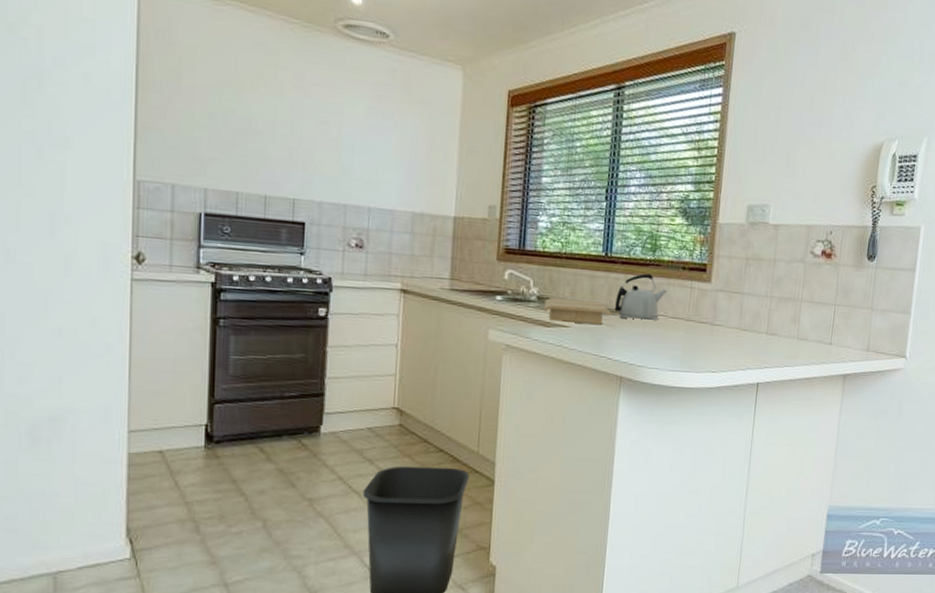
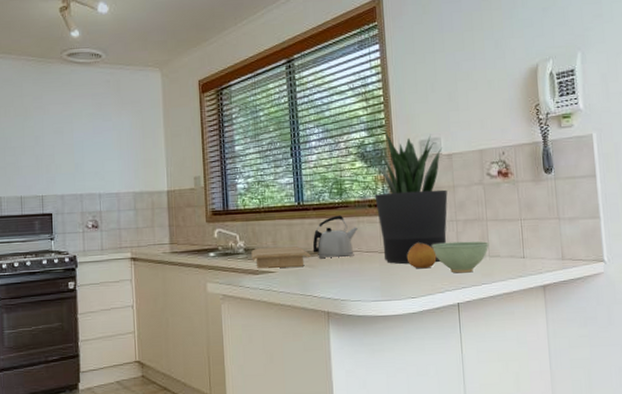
planter: none [690,189,770,338] -> present [374,131,448,264]
fruit: none [713,314,745,343] -> present [406,242,437,269]
bowl: none [740,317,800,353] -> present [431,241,489,274]

